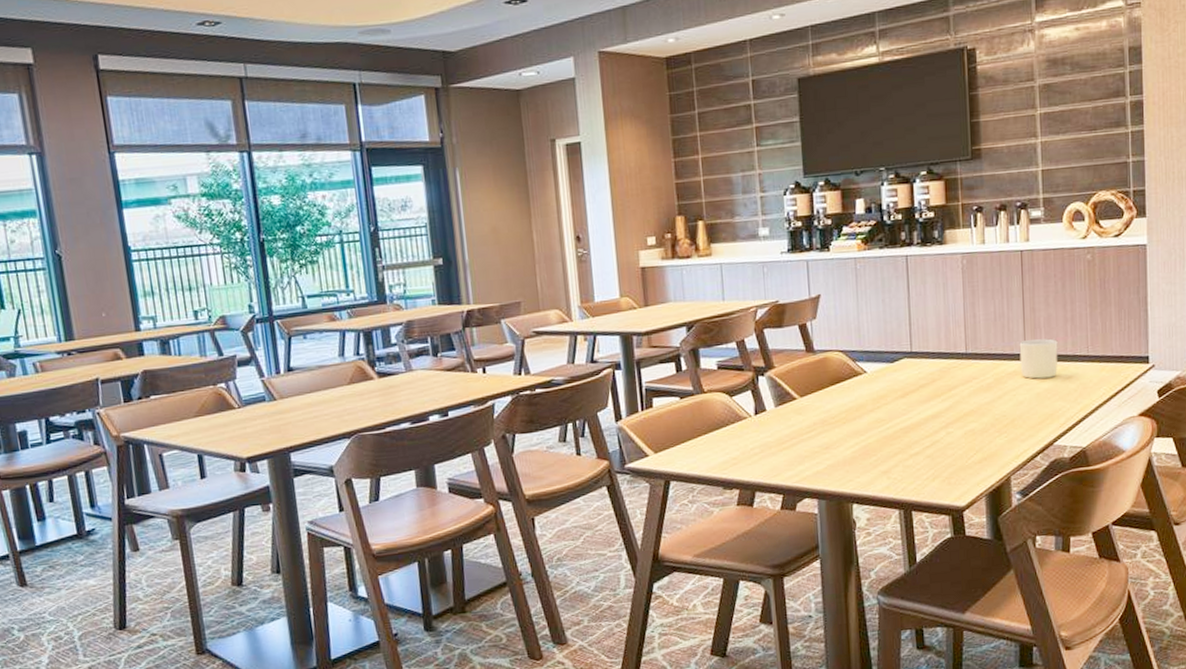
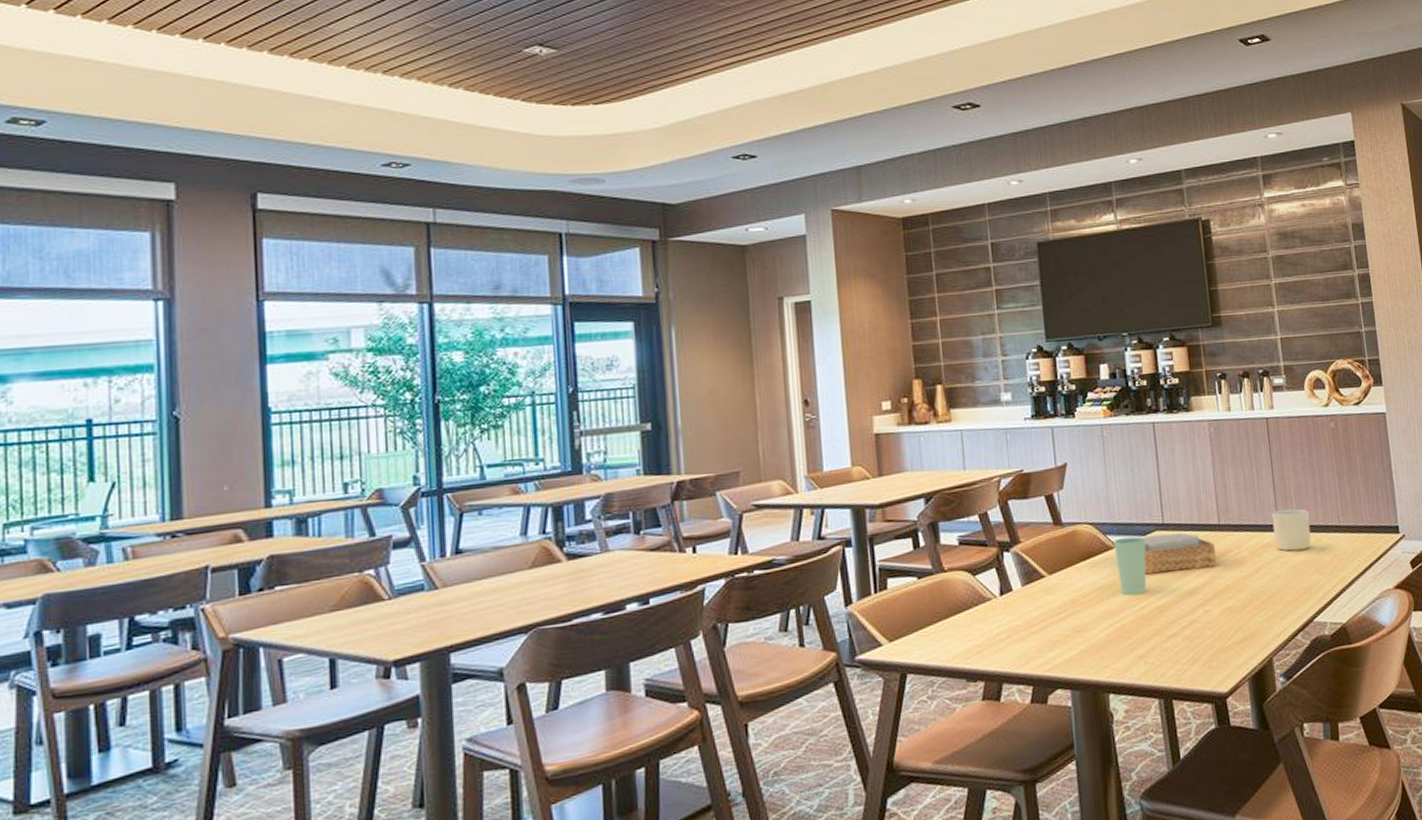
cup: none [862,364,894,418] -> present [1113,537,1147,596]
napkin holder: none [889,361,962,399] -> present [1141,533,1217,575]

